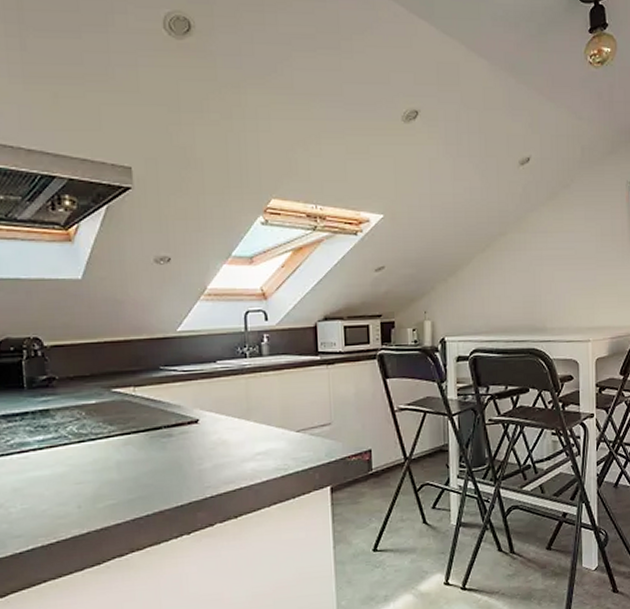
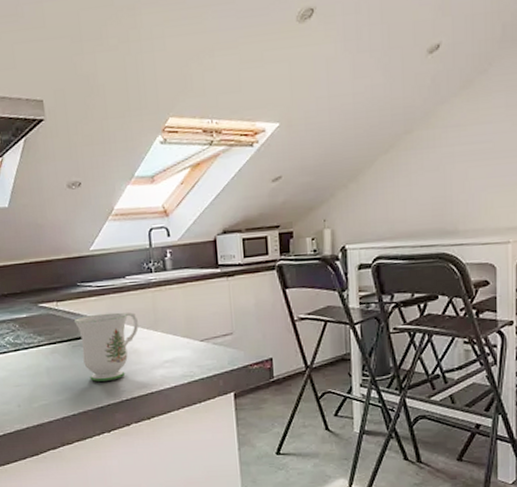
mug: none [153,399,229,477] -> present [73,311,139,382]

